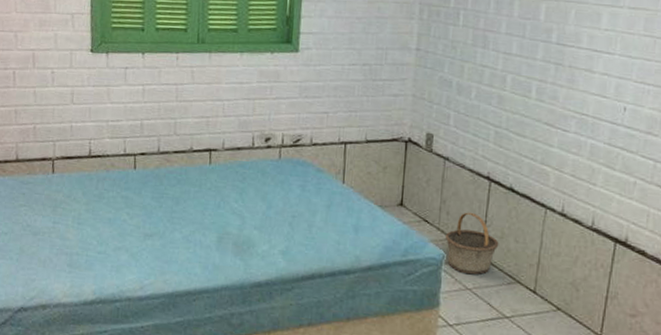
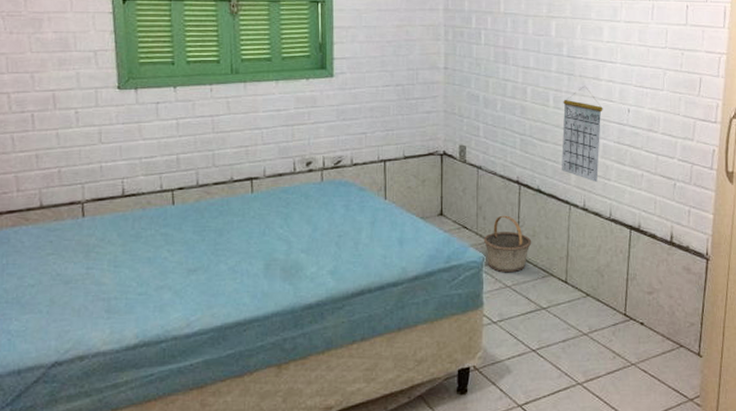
calendar: none [540,77,594,186] -> present [561,85,603,182]

